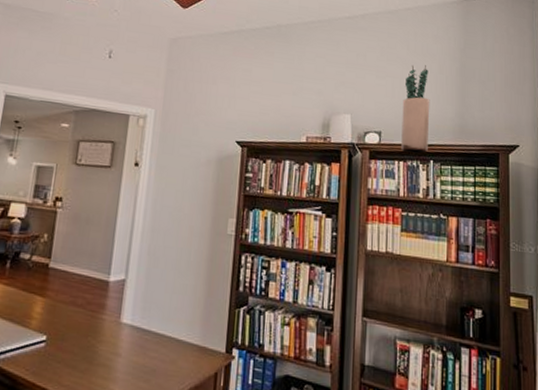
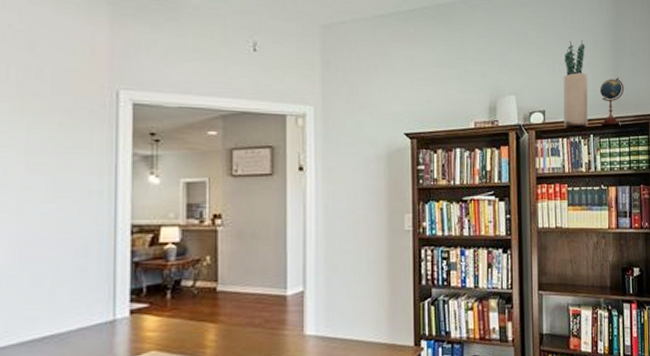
globe: none [442,104,471,155] -> present [599,77,624,128]

